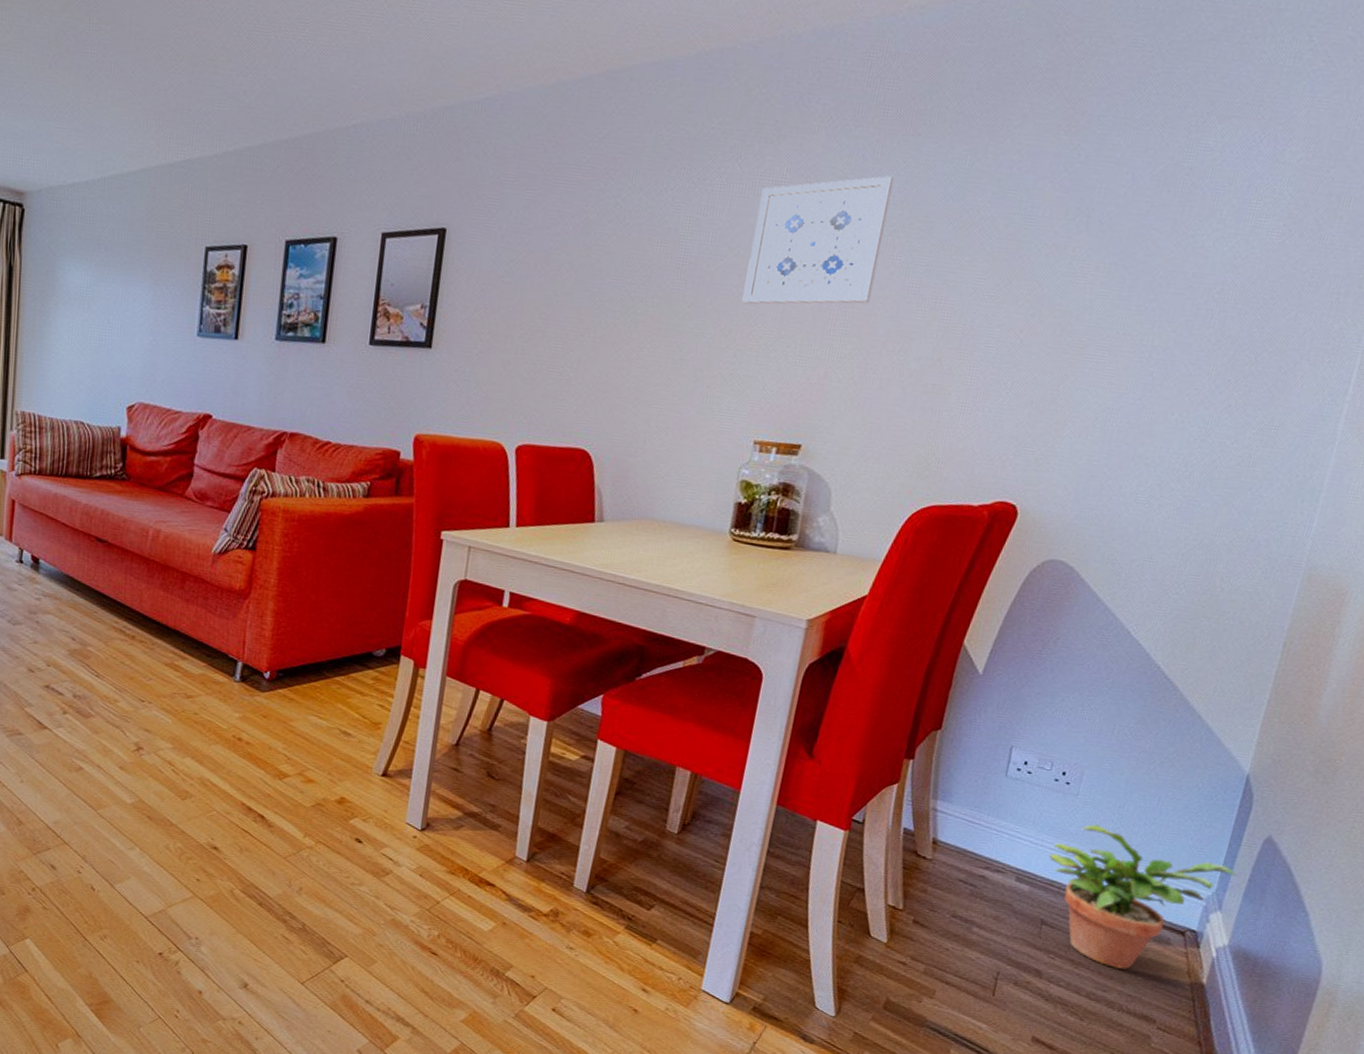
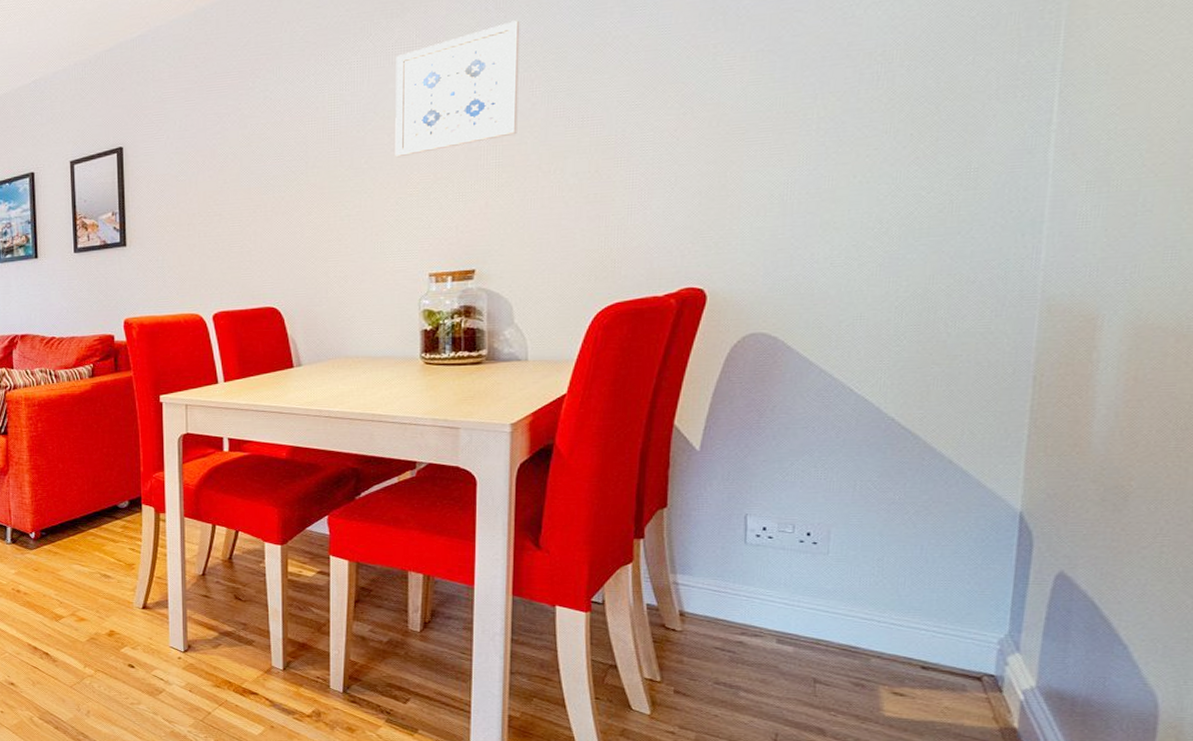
potted plant: present [1049,824,1238,970] -> none [809,580,1031,720]

